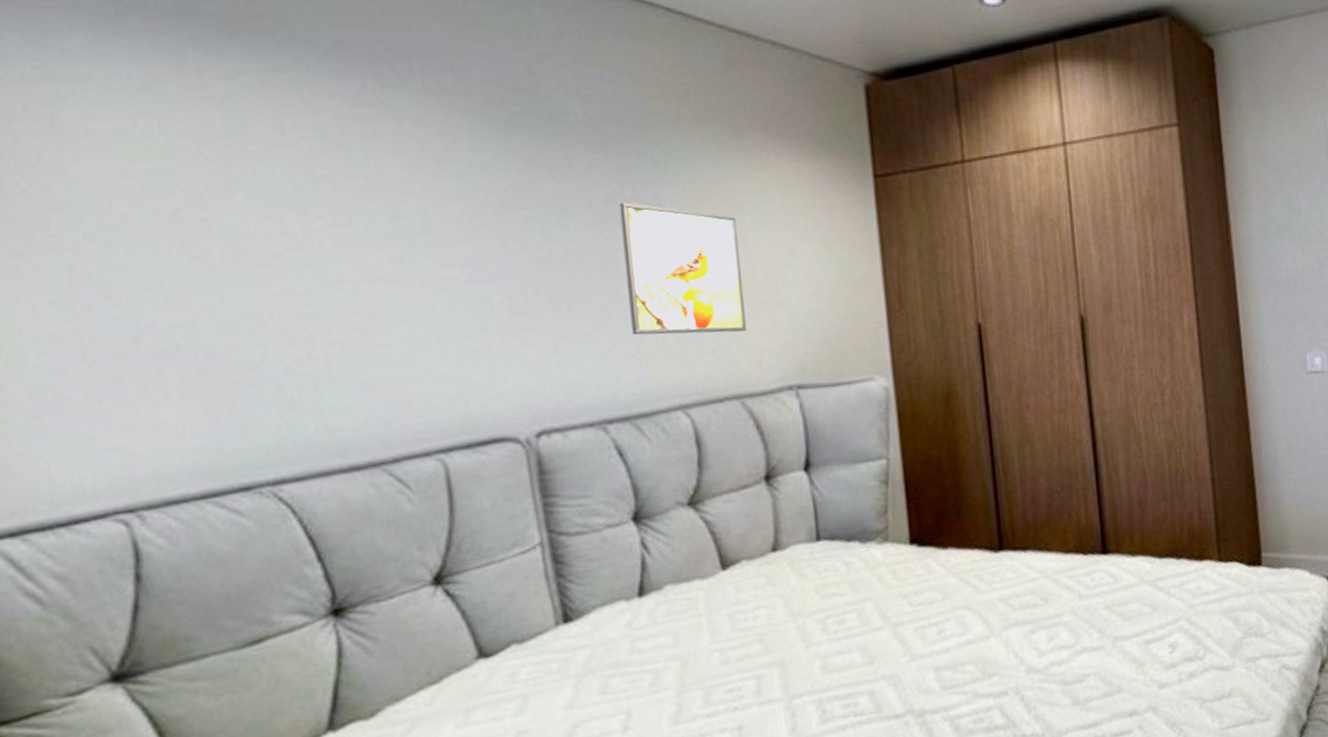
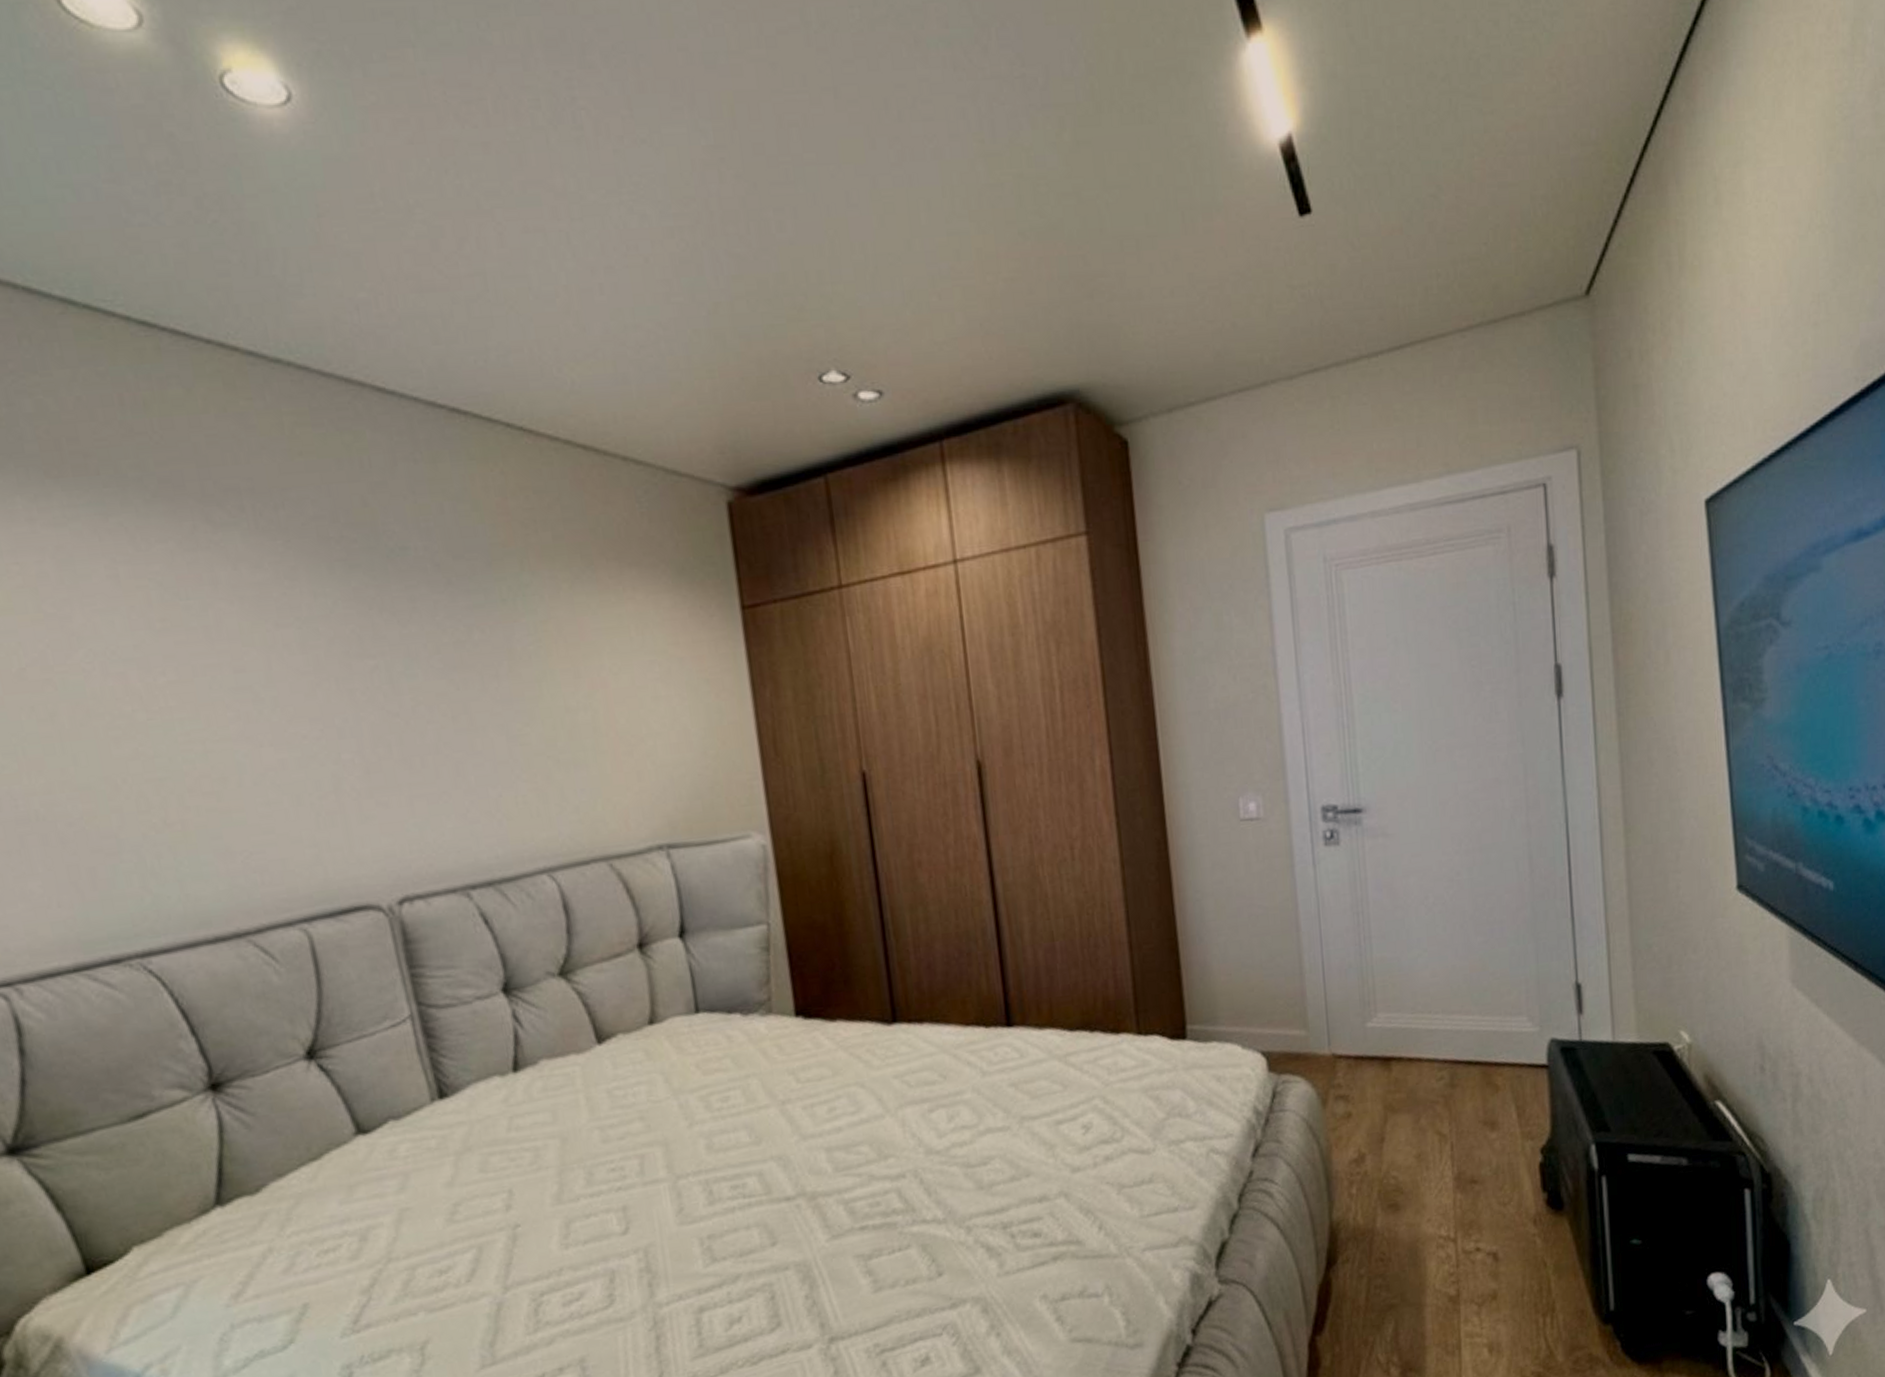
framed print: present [619,202,747,335] -> none [468,646,611,793]

